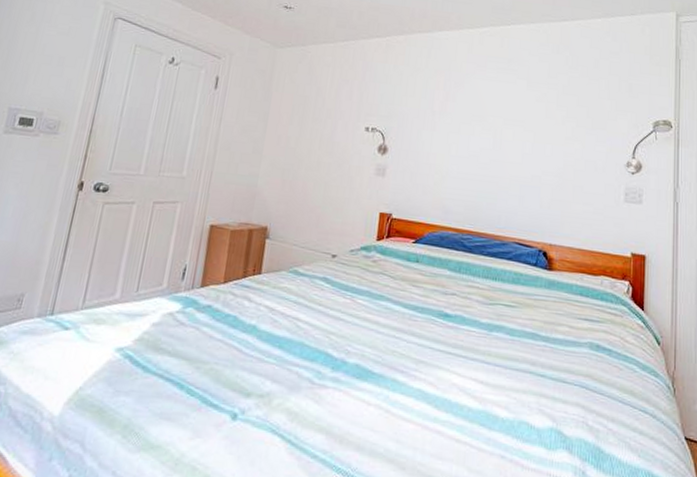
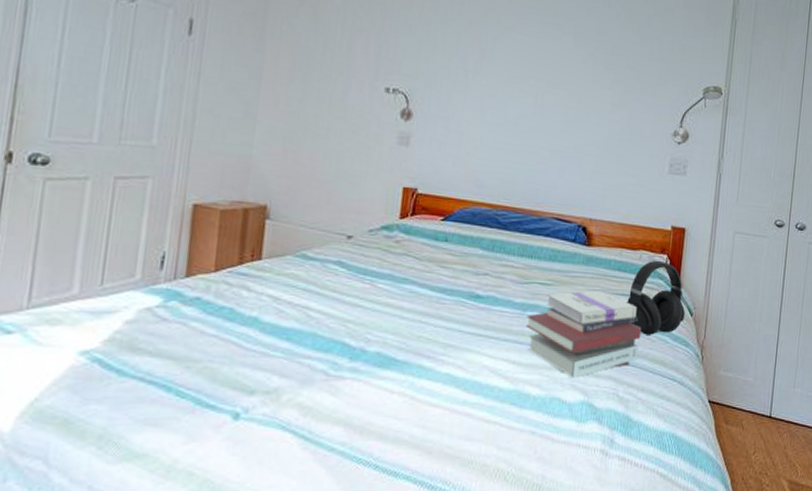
books: none [492,314,608,403] -> present [526,290,642,378]
headphones: none [591,286,653,363] -> present [627,260,686,335]

